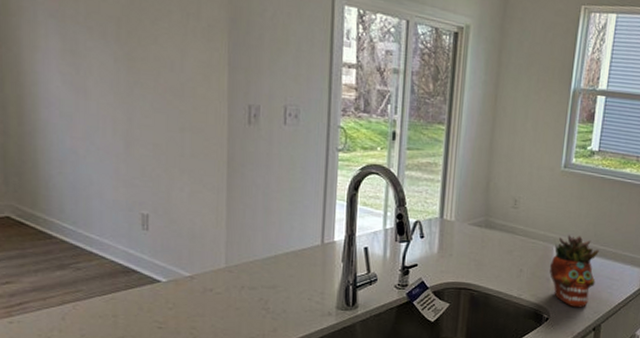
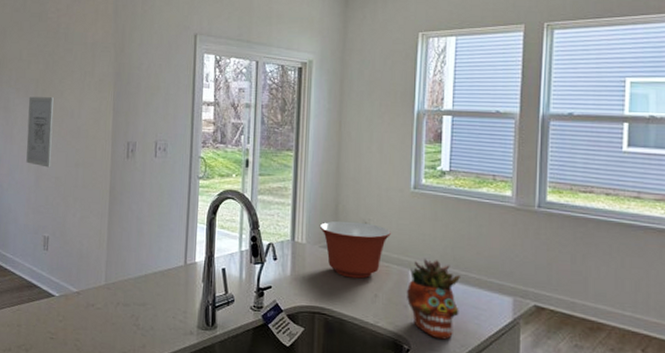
wall art: none [107,39,146,132] -> present [26,96,54,168]
mixing bowl: none [469,198,541,255] -> present [319,221,392,279]

